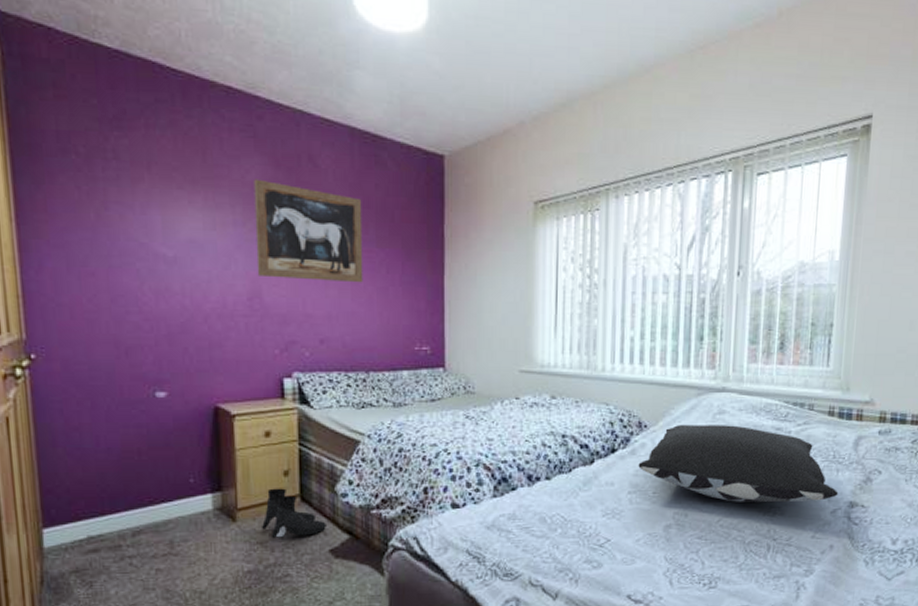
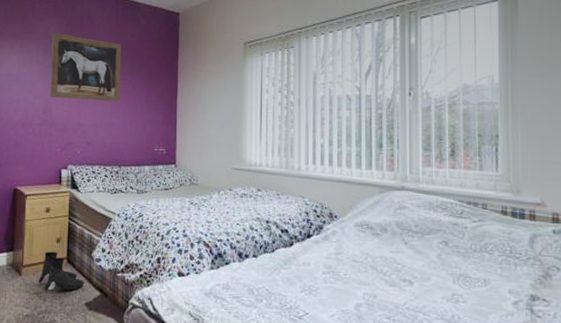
pillow: present [638,424,838,503] -> none [331,216,519,292]

